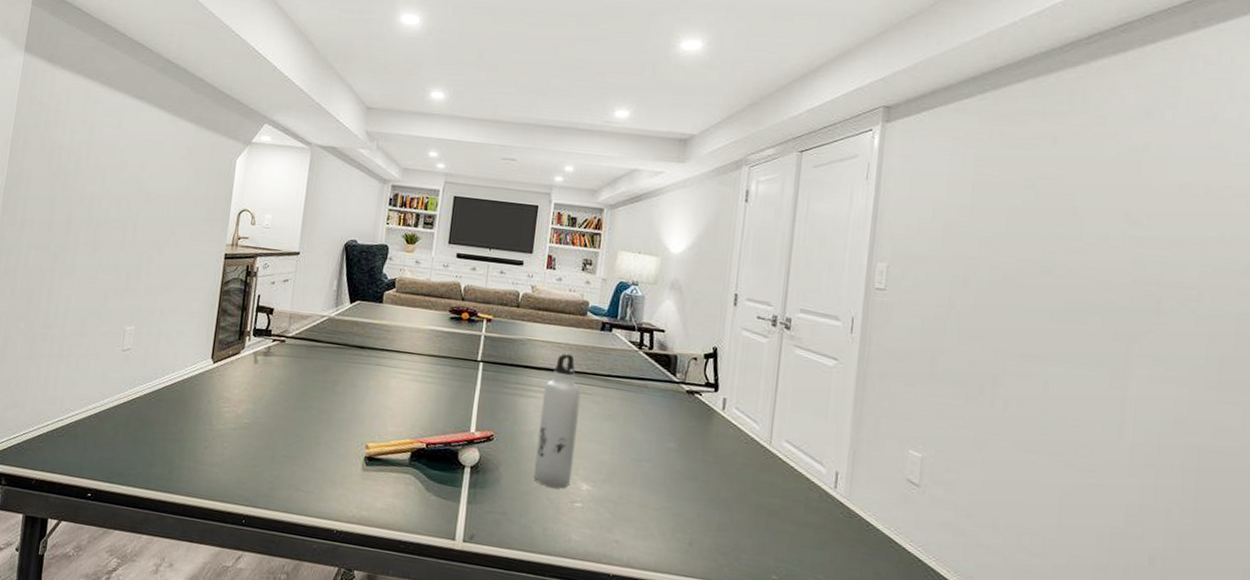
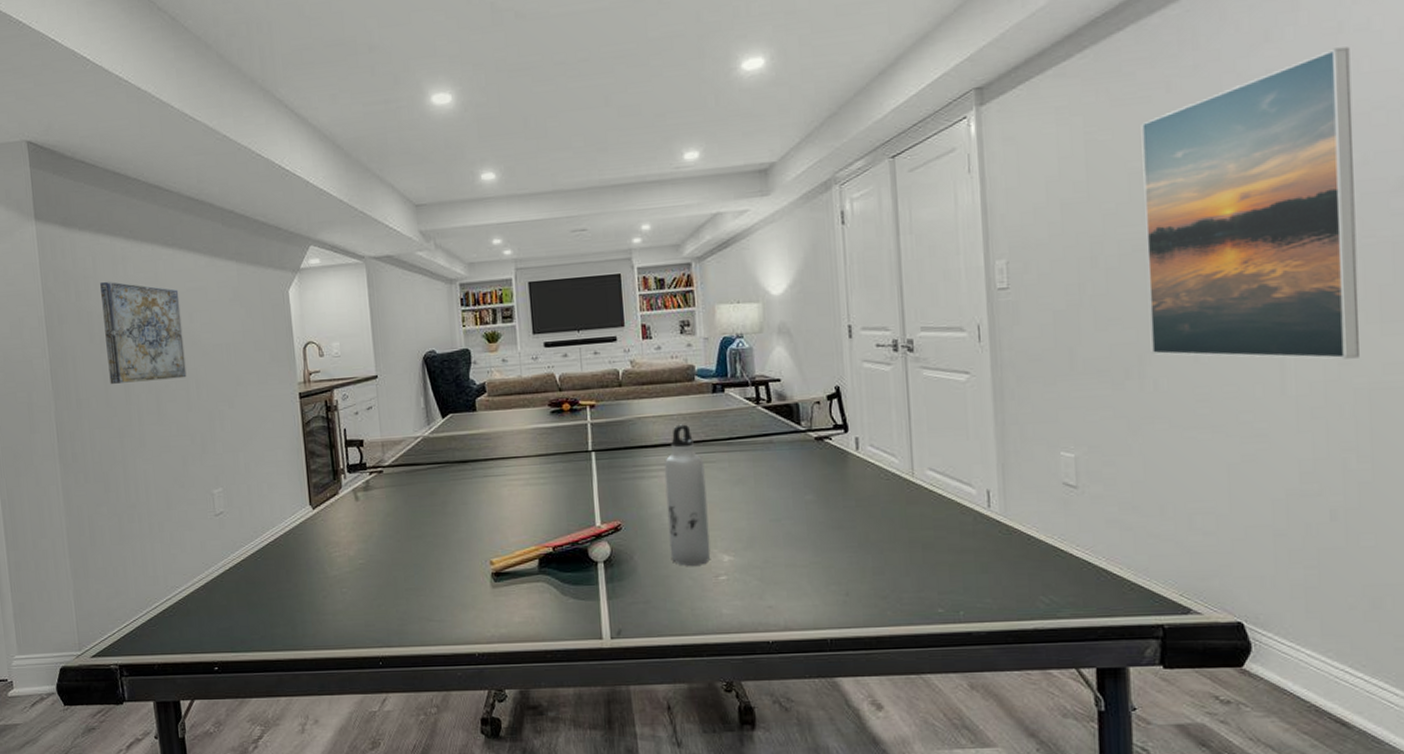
wall art: none [56,117,138,219] -> present [100,281,187,384]
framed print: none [1005,136,1220,418] -> present [1141,46,1359,360]

